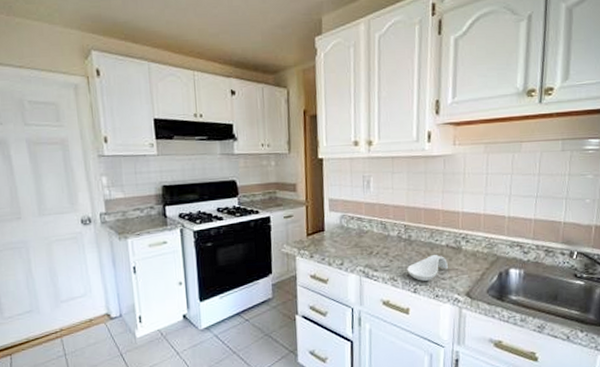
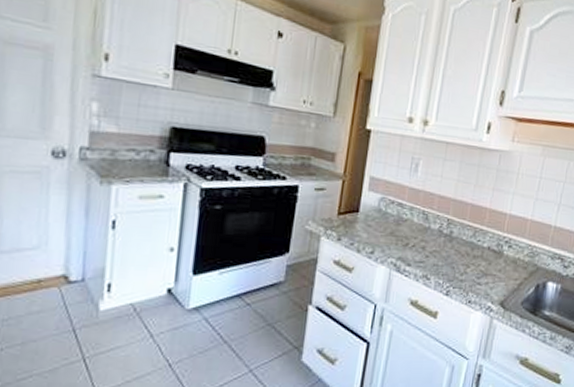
spoon rest: present [407,254,448,281] -> none [442,255,486,284]

